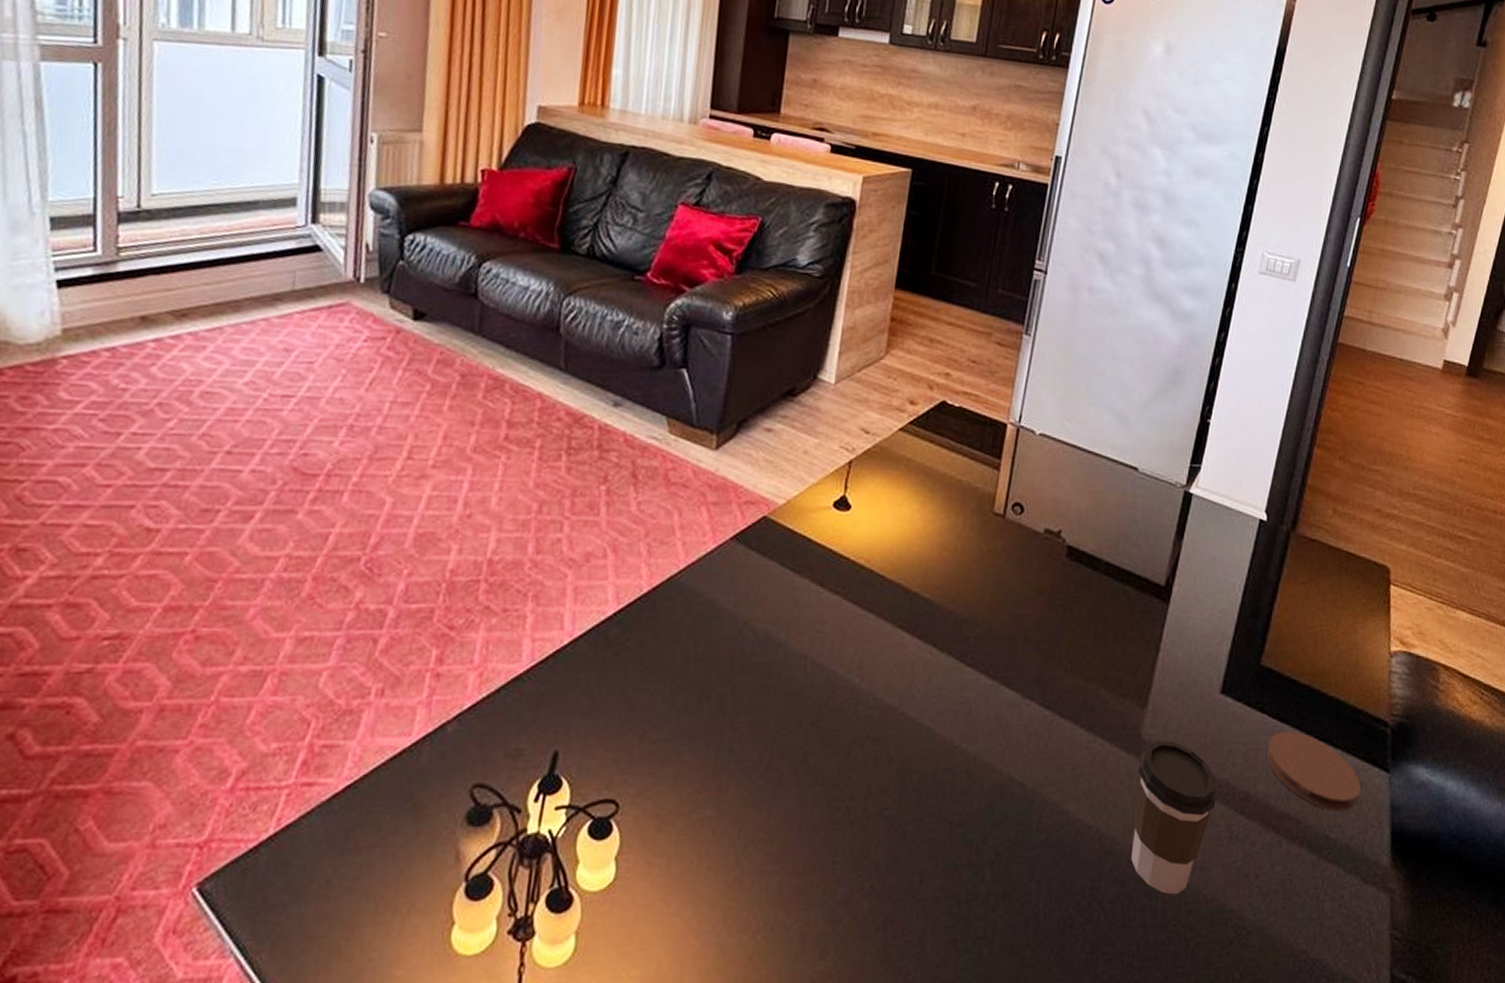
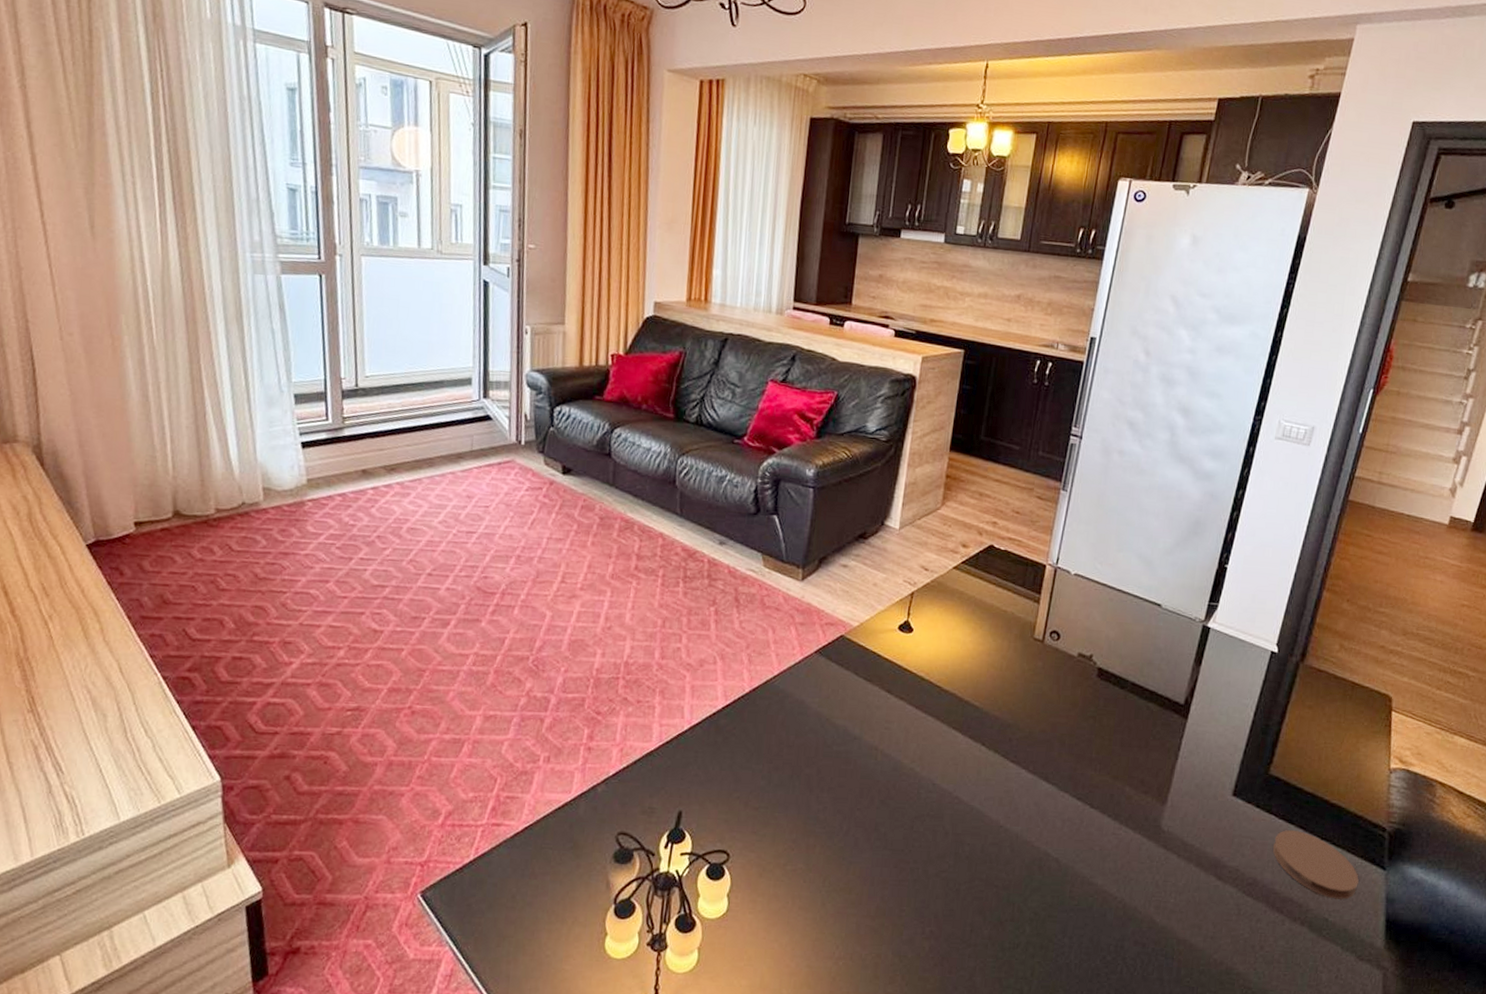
coffee cup: present [1131,740,1217,894] -> none [1151,831,1227,956]

